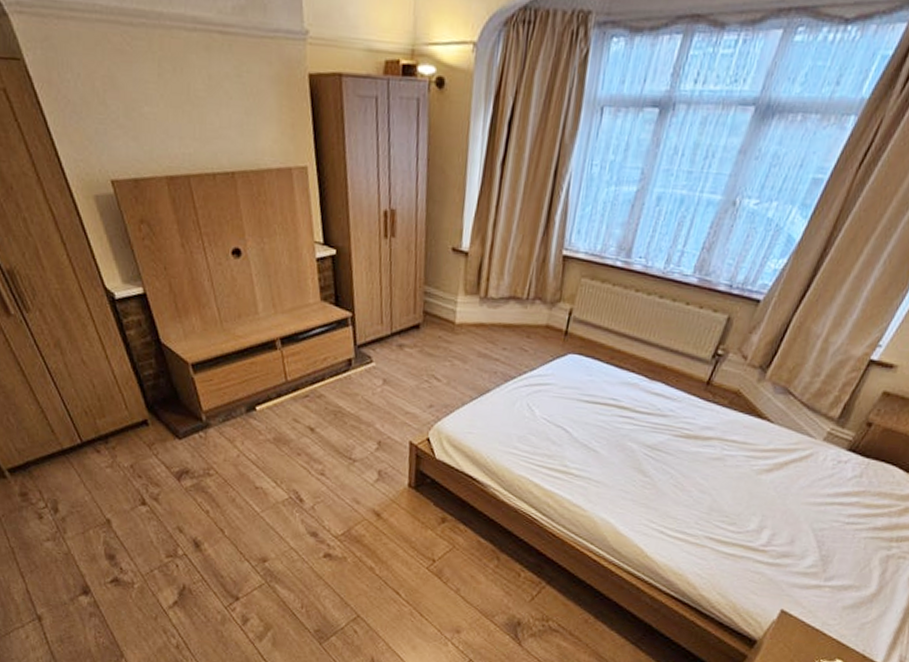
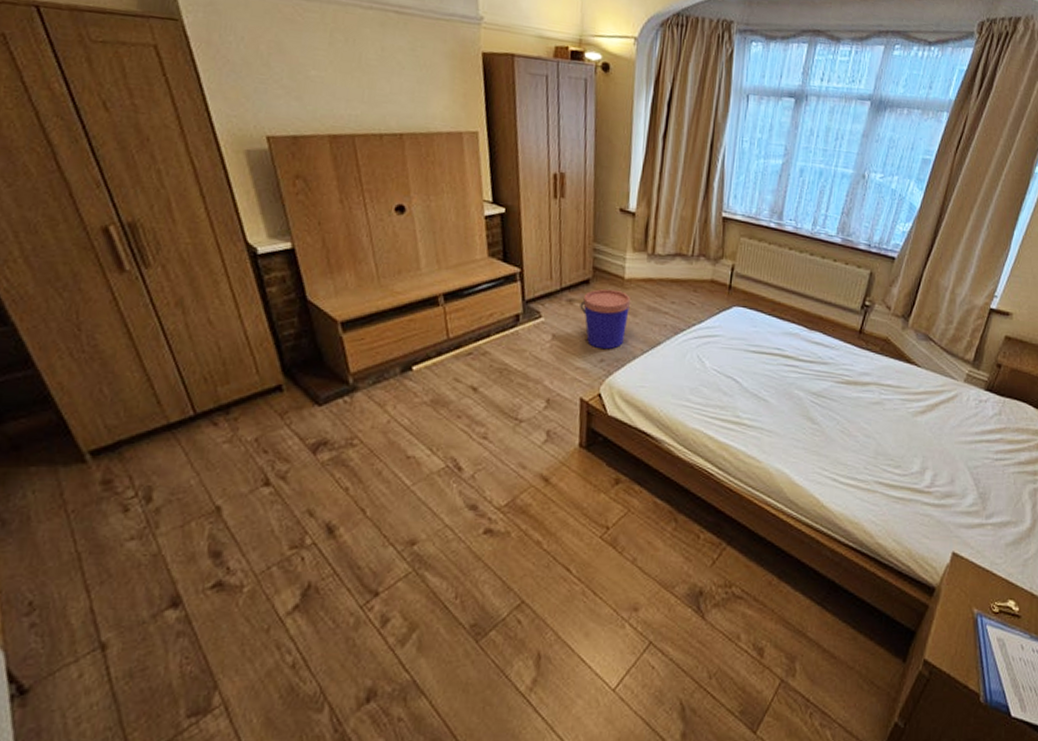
bucket: none [410,334,461,396] -> present [580,288,630,350]

